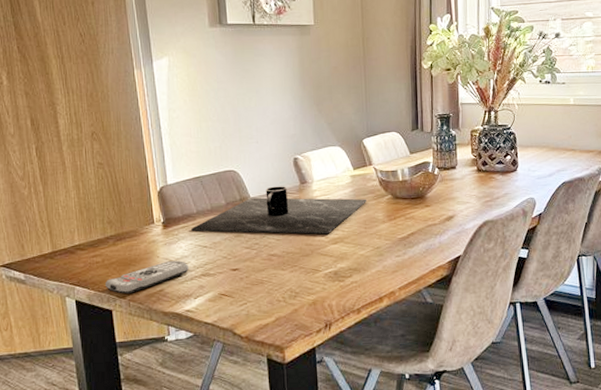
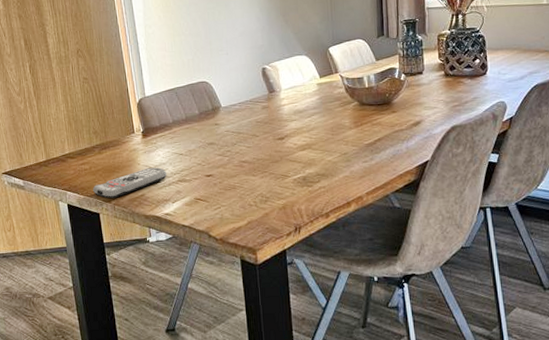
place setting: present [191,186,366,235] -> none [168,95,333,141]

